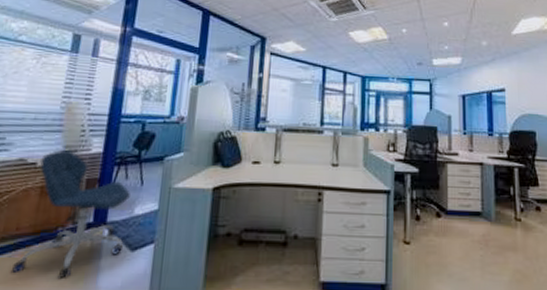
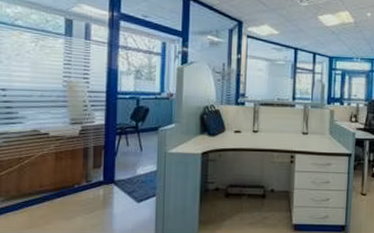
office chair: present [10,149,130,280] -> none [40,121,132,224]

